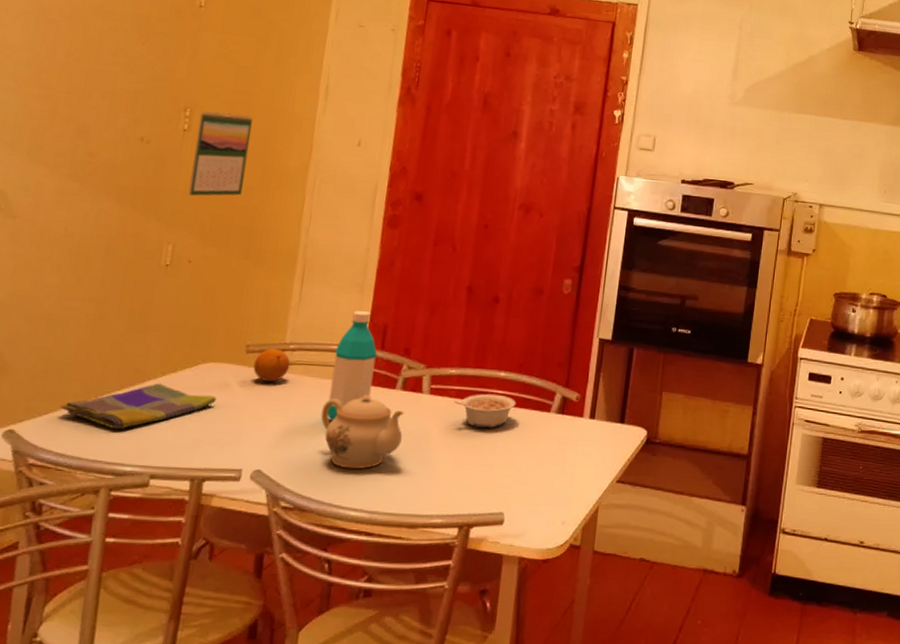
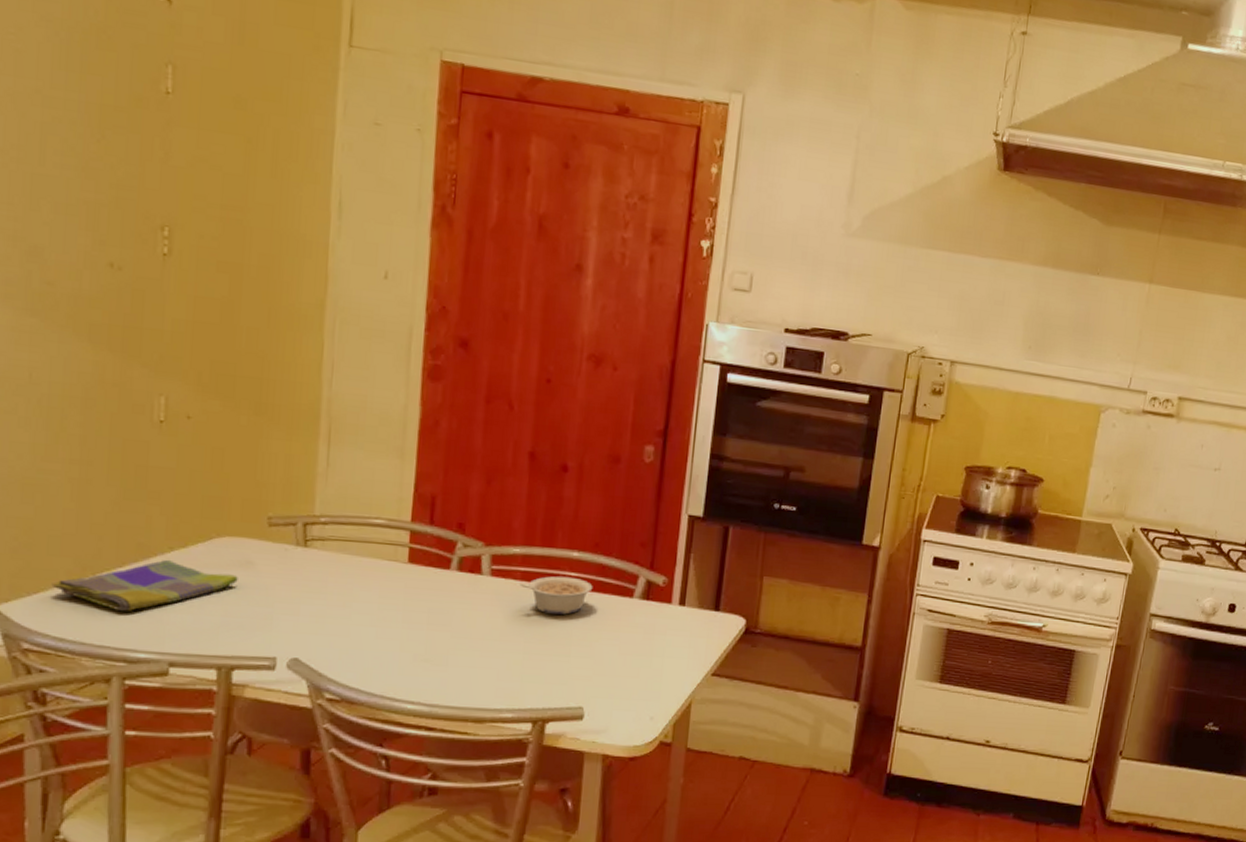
calendar: present [188,111,253,196] -> none [177,231,250,338]
fruit: present [253,348,291,382] -> none [278,521,323,560]
teapot: present [321,395,404,470] -> none [364,576,462,659]
water bottle: present [327,311,378,421] -> none [371,479,426,604]

